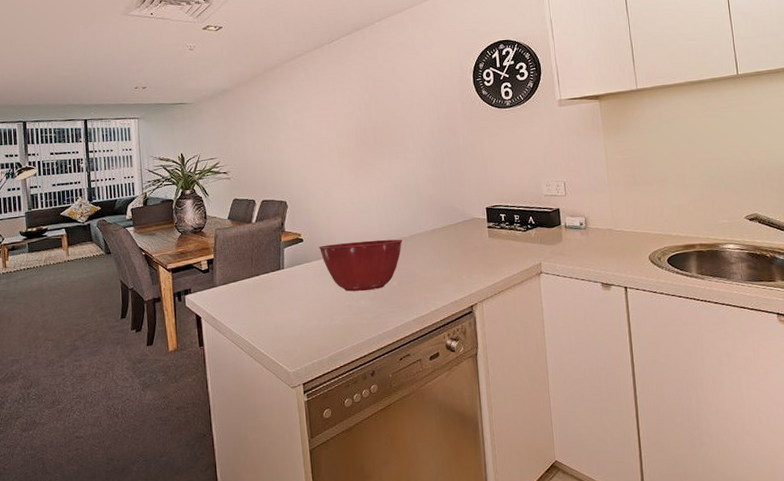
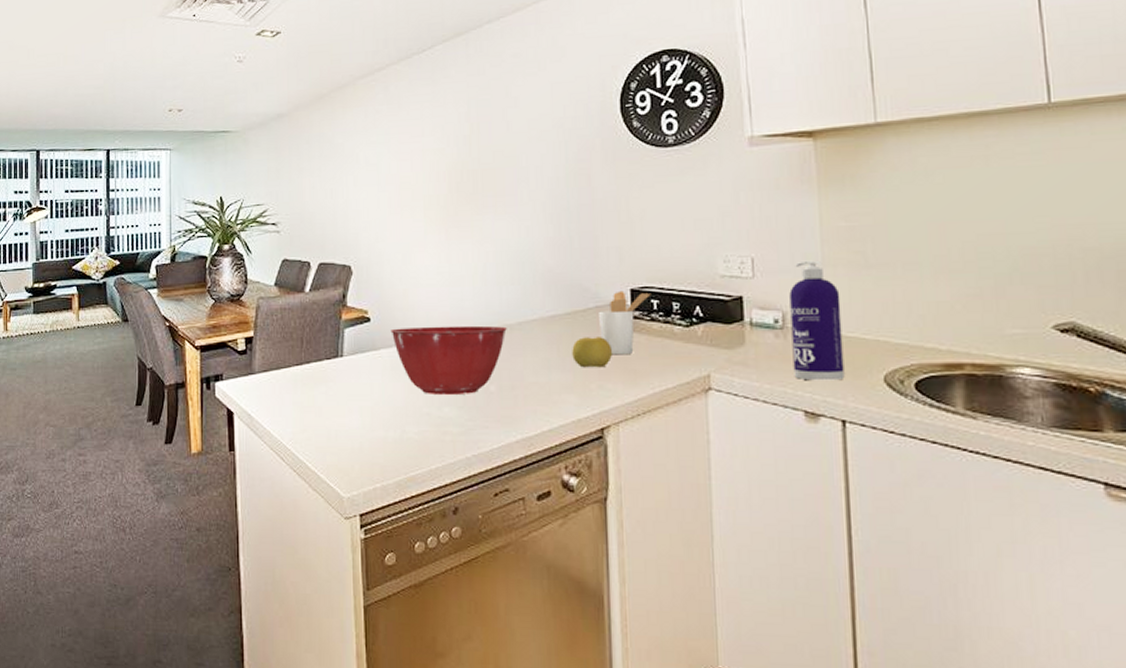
fruit: none [448,242,476,265] -> present [572,337,612,368]
utensil holder: none [465,209,500,254] -> present [597,290,651,355]
spray bottle: none [589,182,625,262] -> present [789,260,845,381]

